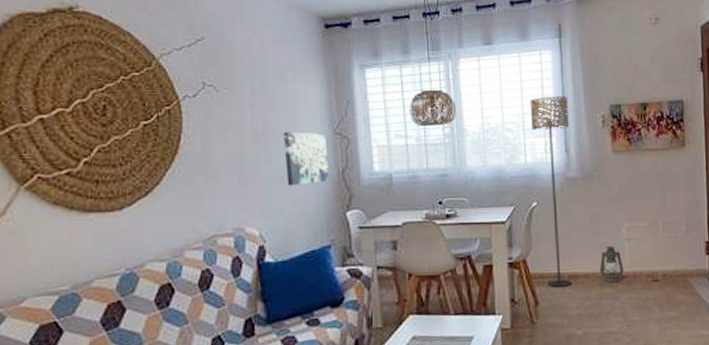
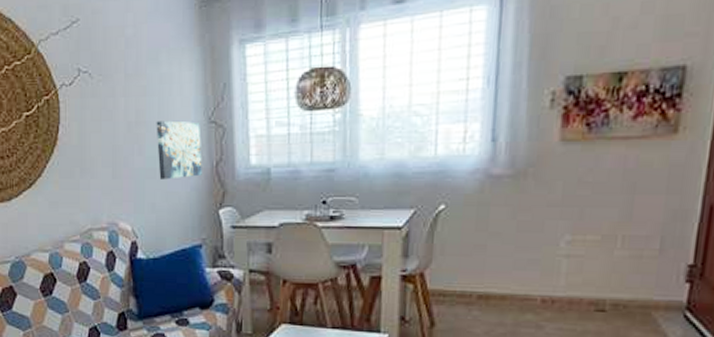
floor lamp: present [530,96,571,287] -> none [448,67,503,308]
lantern: present [599,246,624,282] -> none [521,263,556,308]

